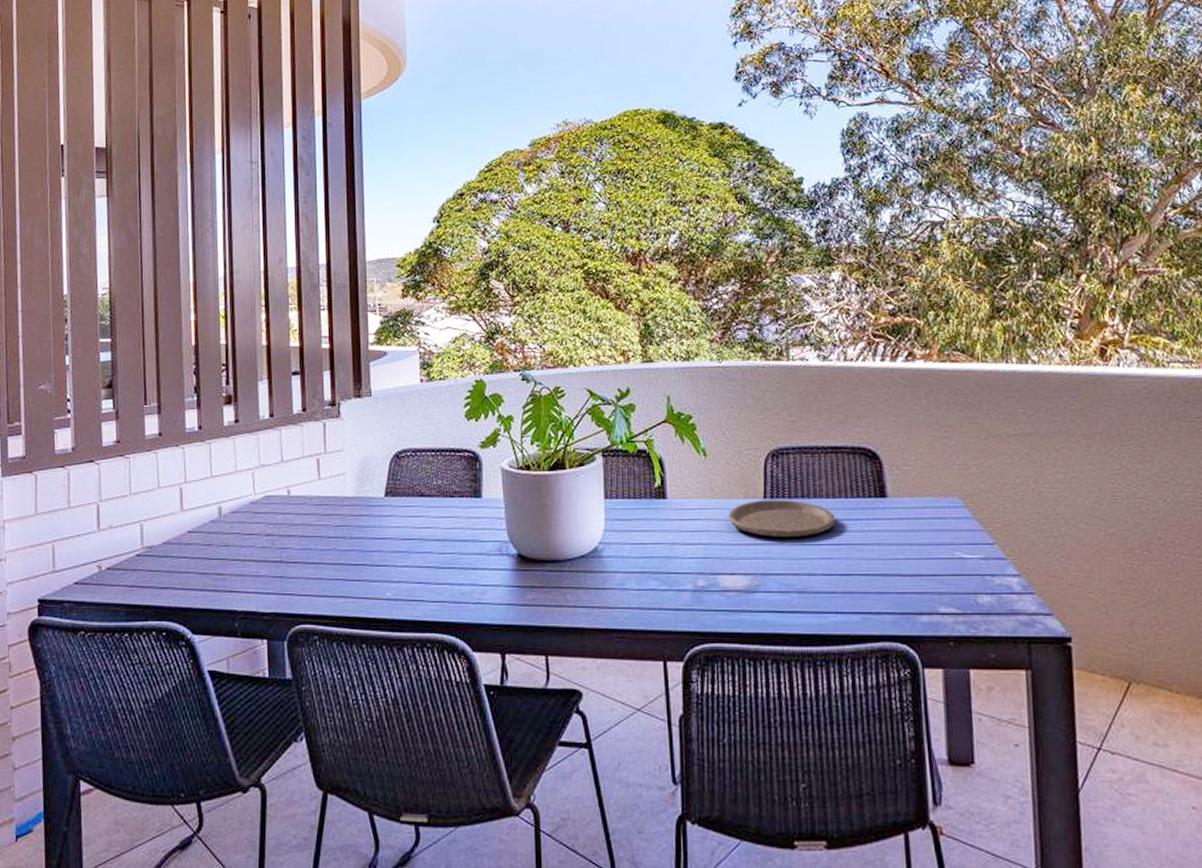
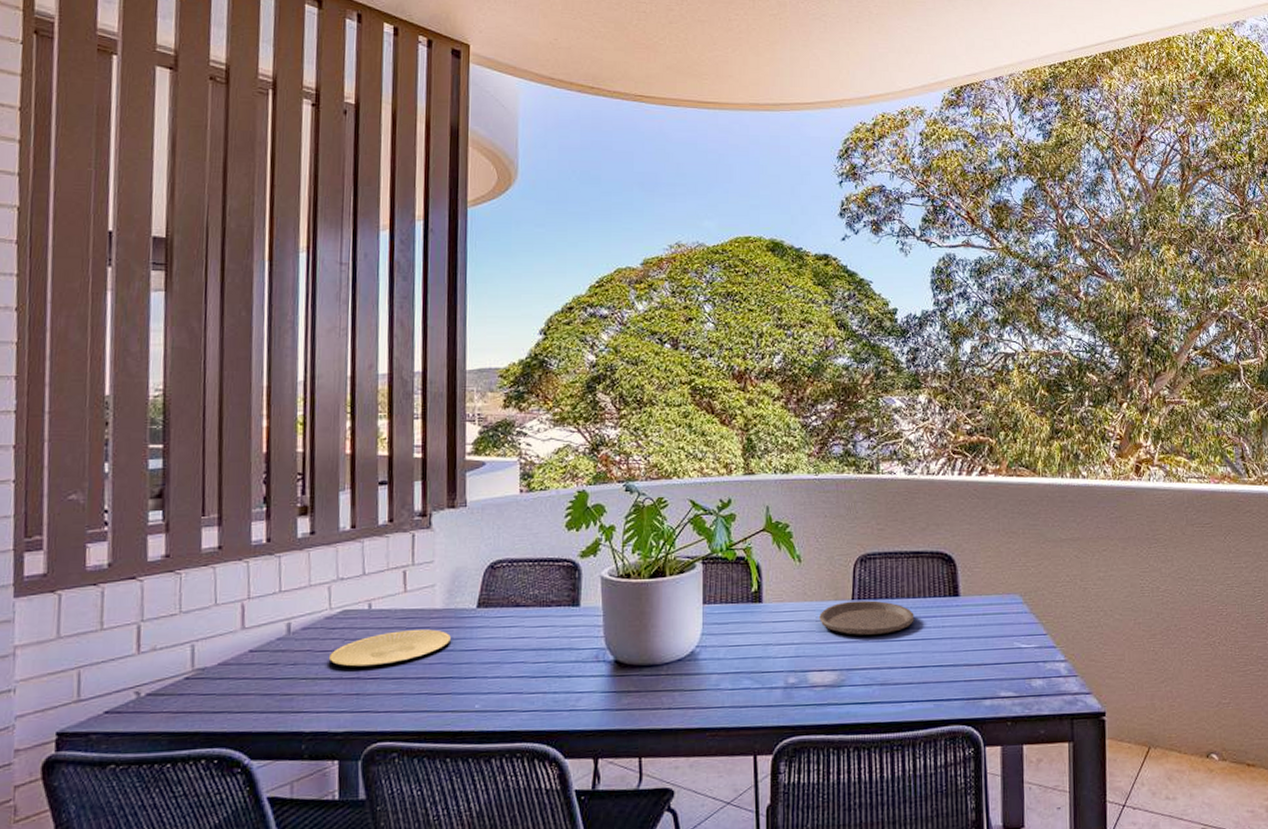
plate: none [256,517,362,551] -> present [330,629,451,667]

